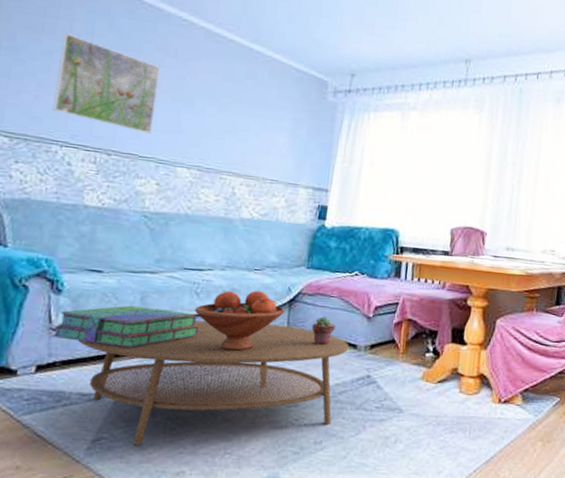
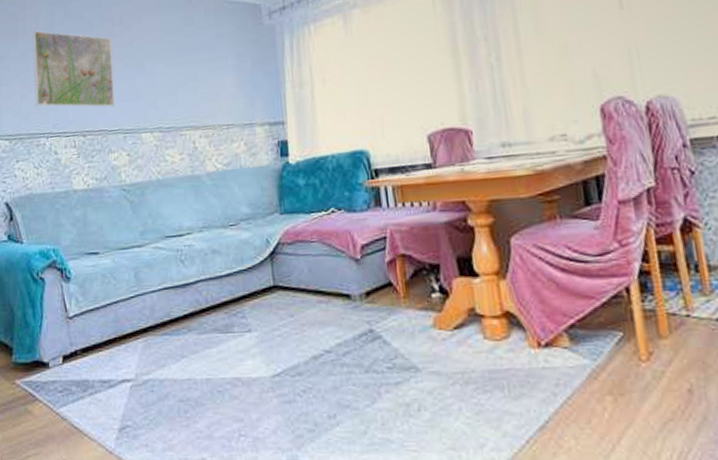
stack of books: present [50,305,200,348] -> none [68,282,191,328]
coffee table: present [77,320,350,446] -> none [90,283,343,432]
fruit bowl: present [194,291,285,352] -> none [183,248,268,320]
potted succulent: present [311,316,336,346] -> none [298,266,323,301]

